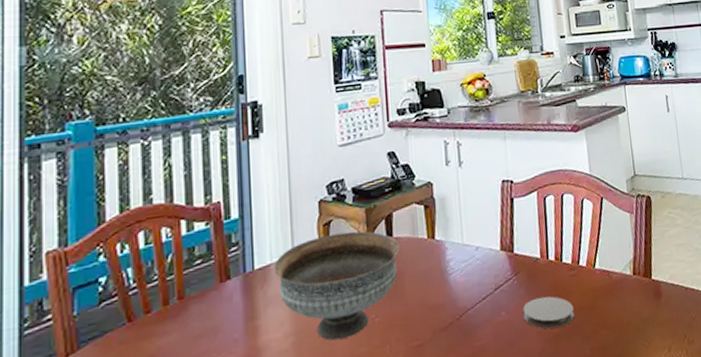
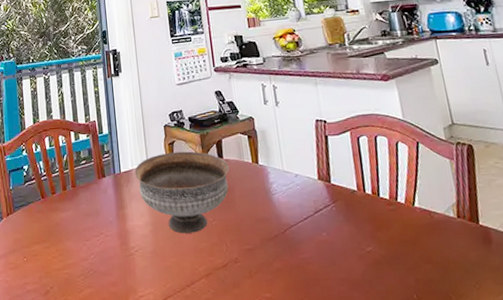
coaster: present [523,296,574,329] -> none [342,225,395,256]

